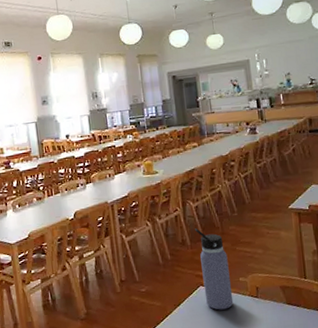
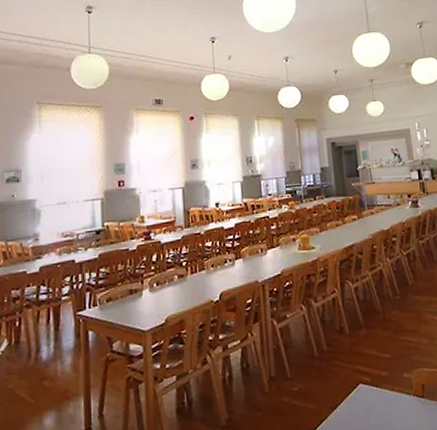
water bottle: present [195,228,234,310] -> none [354,313,397,414]

